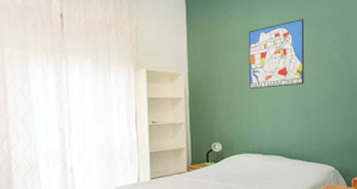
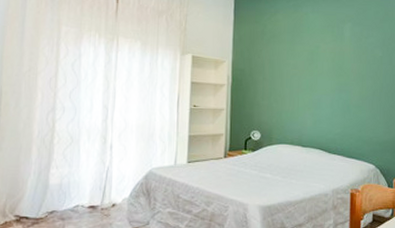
wall art: present [248,19,305,89] -> none [291,16,349,81]

